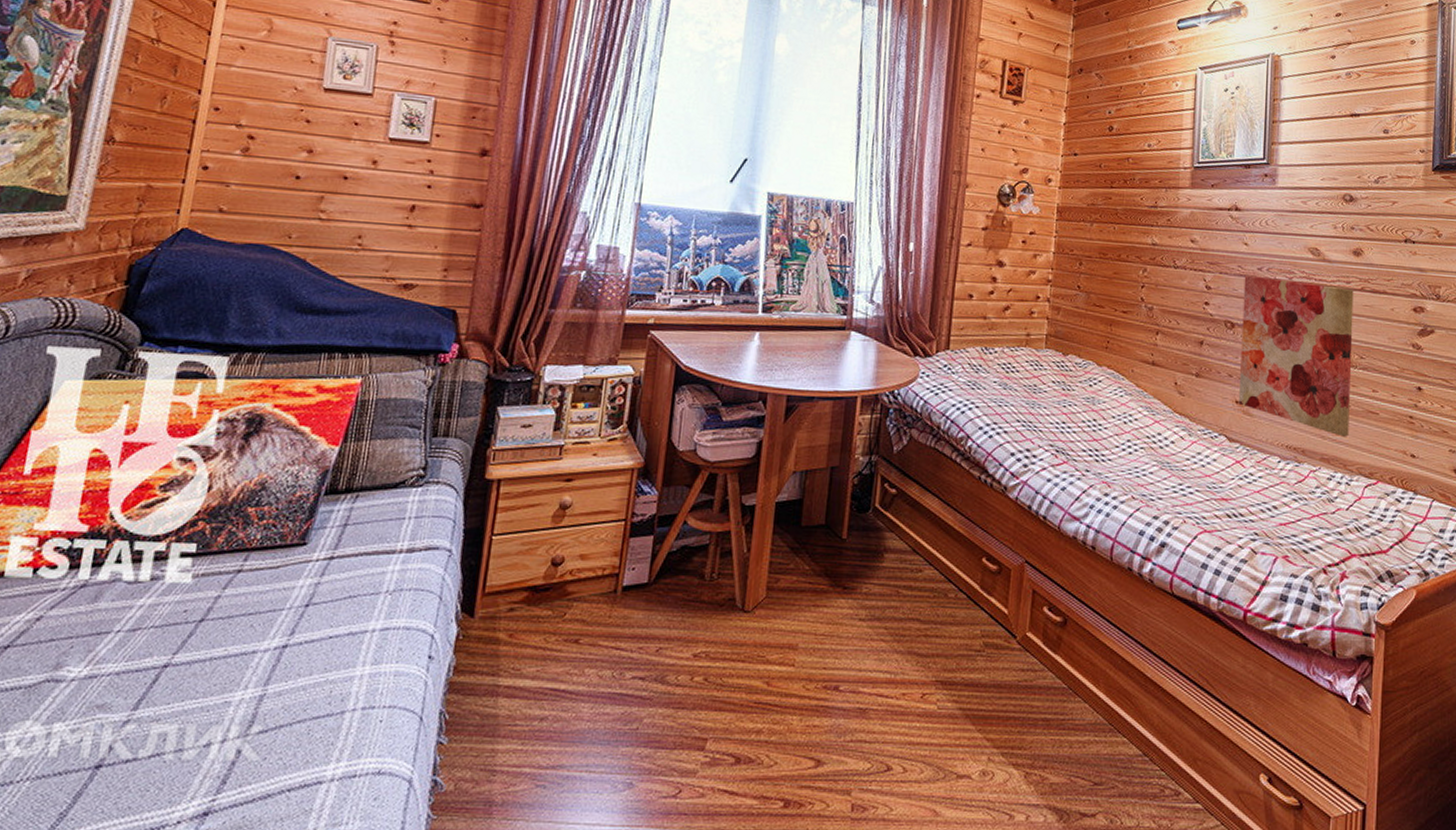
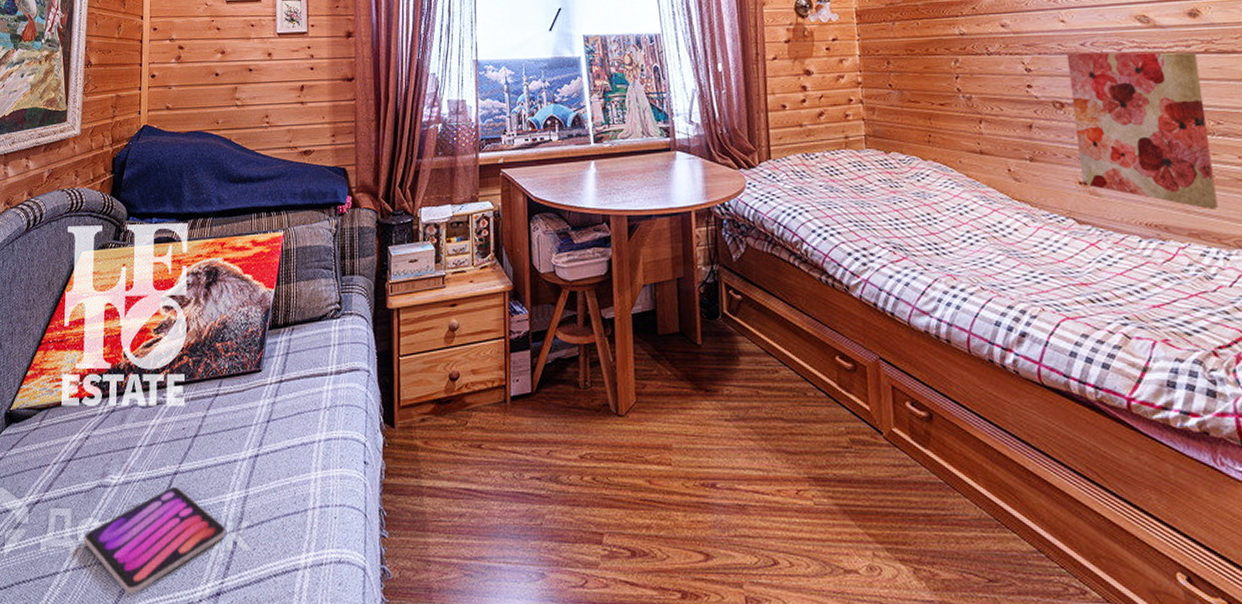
tablet: none [14,681,229,817] -> present [84,486,226,595]

